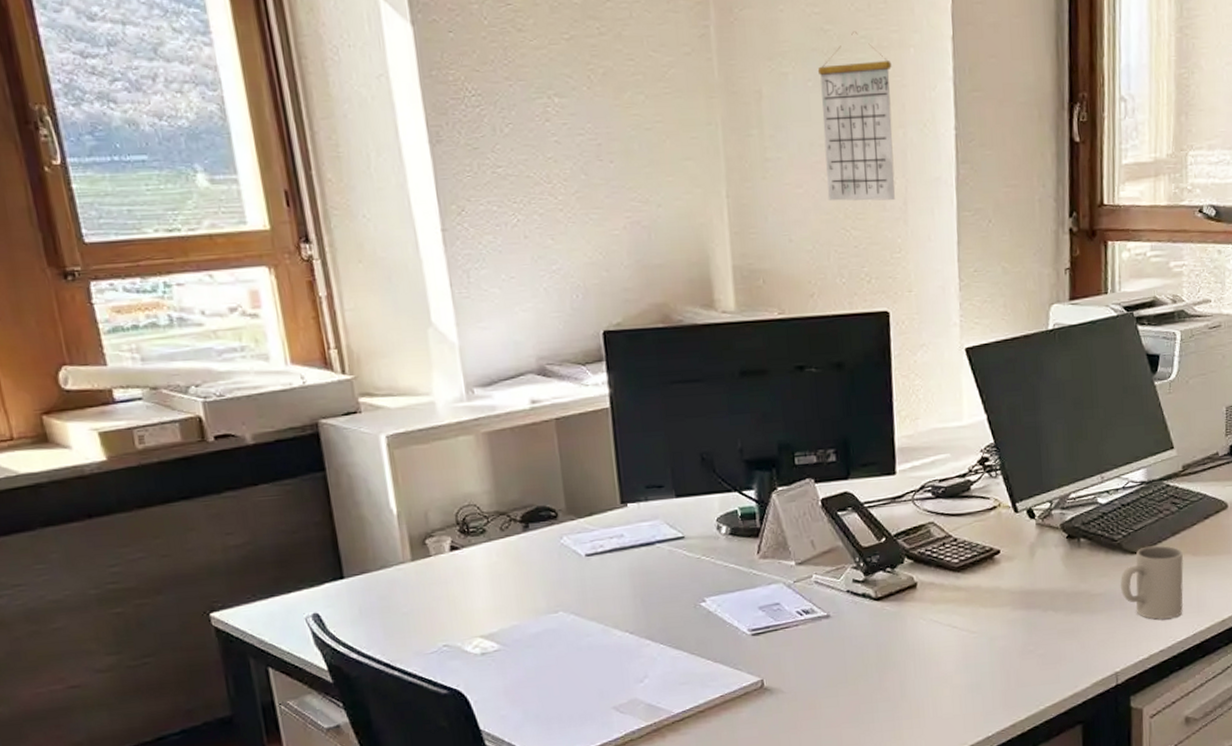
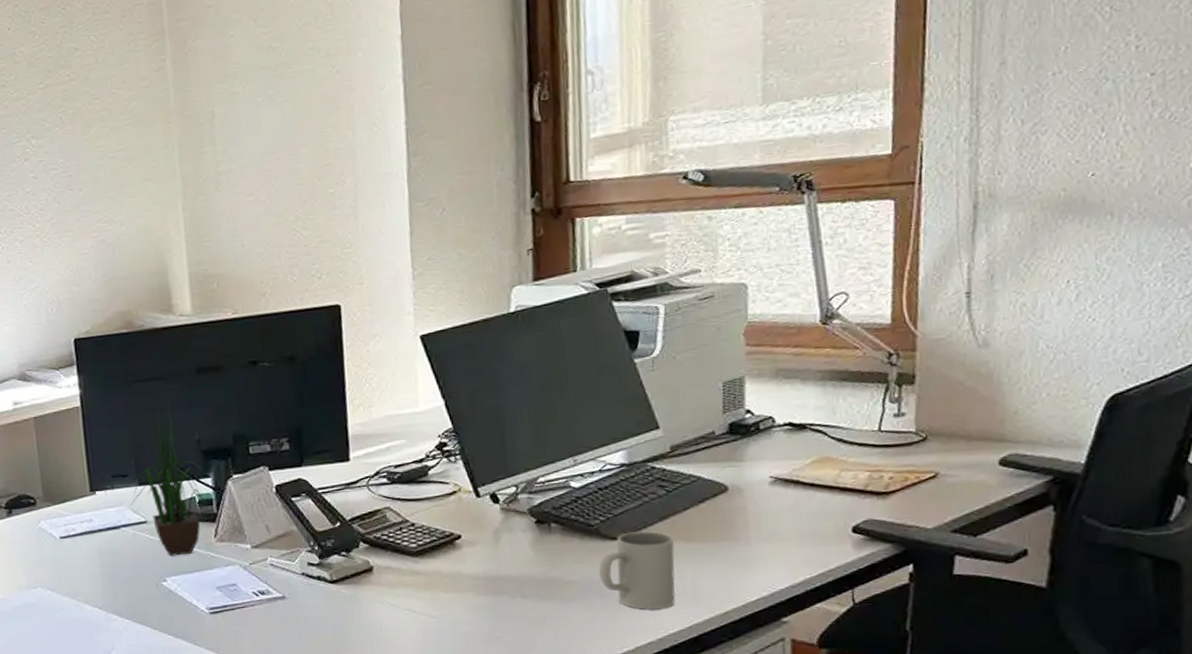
potted plant: none [661,394,754,575] -> present [126,390,211,556]
calendar: present [817,31,895,201] -> none [266,44,345,205]

